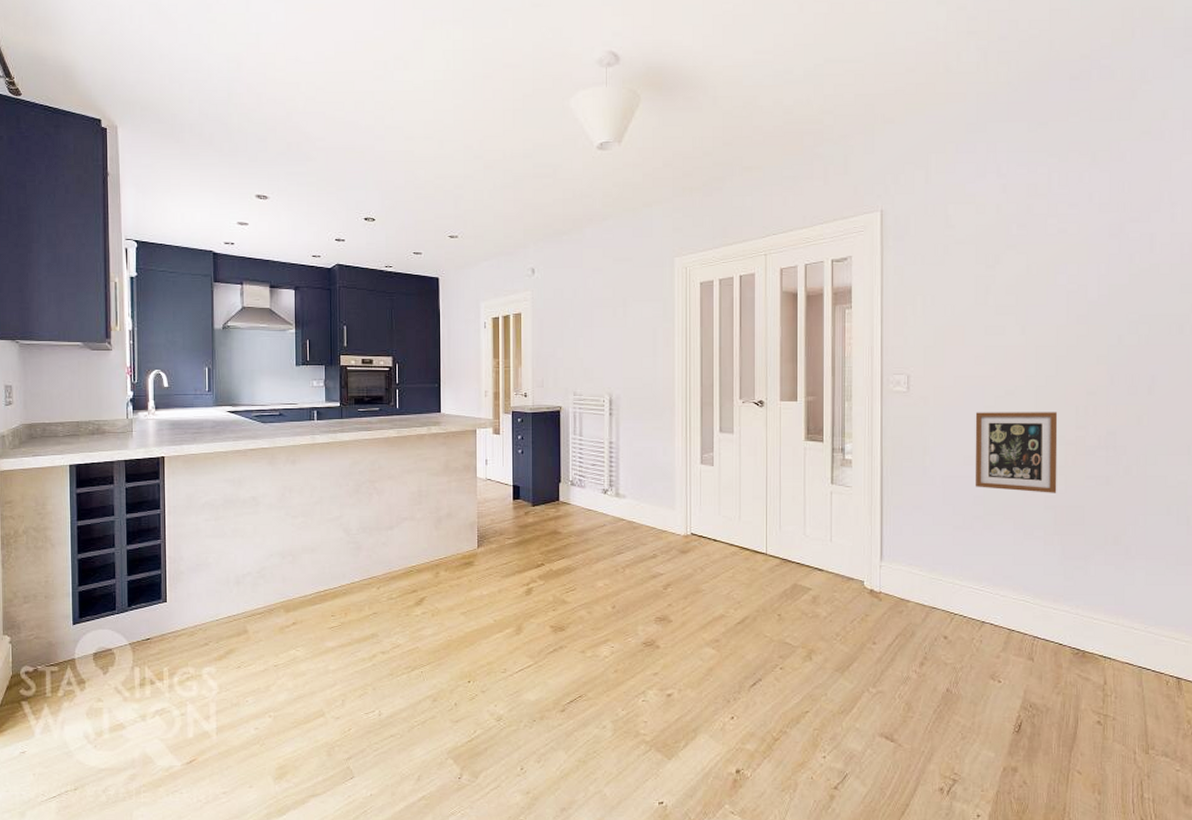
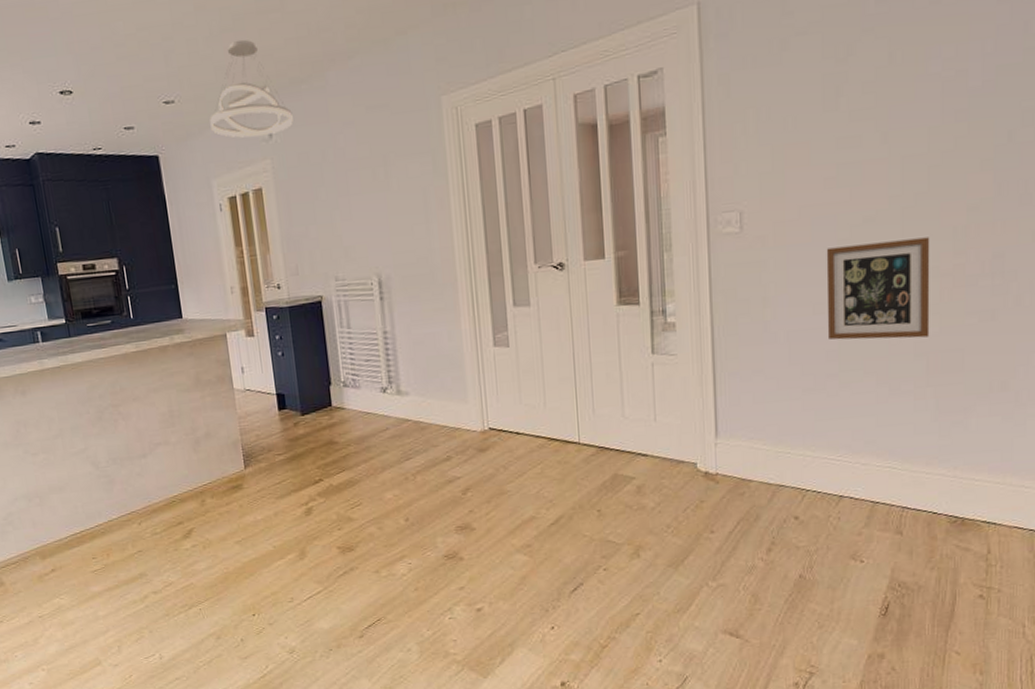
pendant light: none [485,195,553,272] -> present [210,39,293,138]

